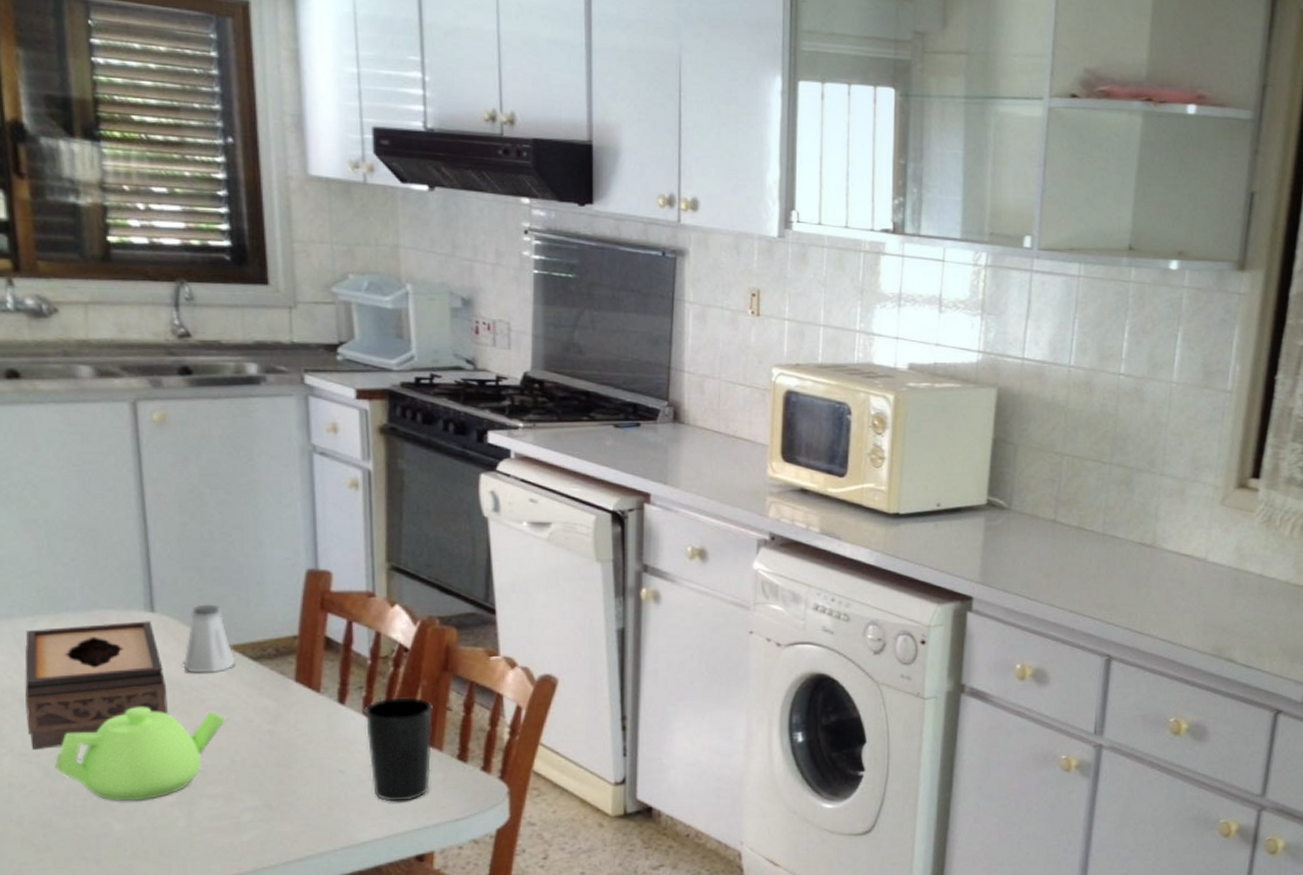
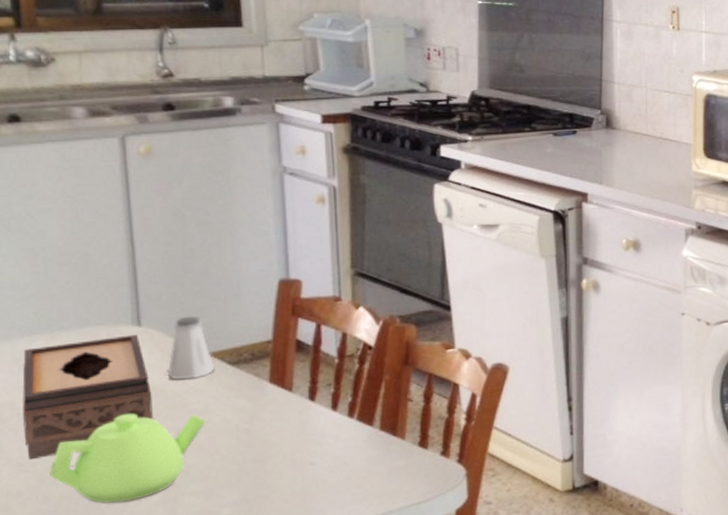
cup: present [364,697,433,802] -> none [333,390,396,490]

